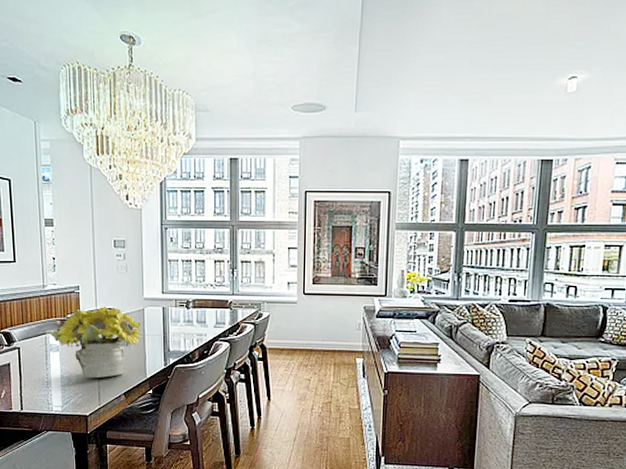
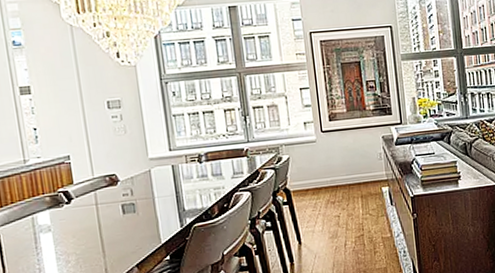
sunflower: present [43,307,143,378] -> none [28,173,151,256]

